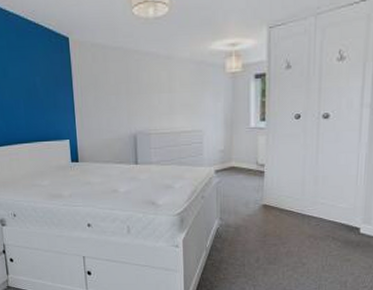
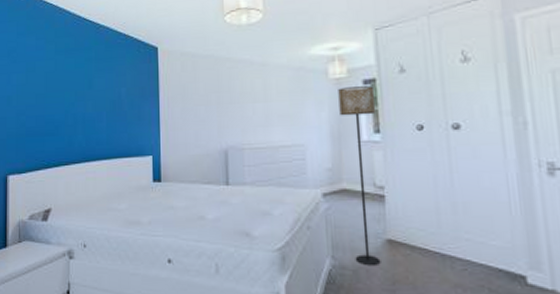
floor lamp: none [233,80,263,225] -> present [338,86,381,267]

